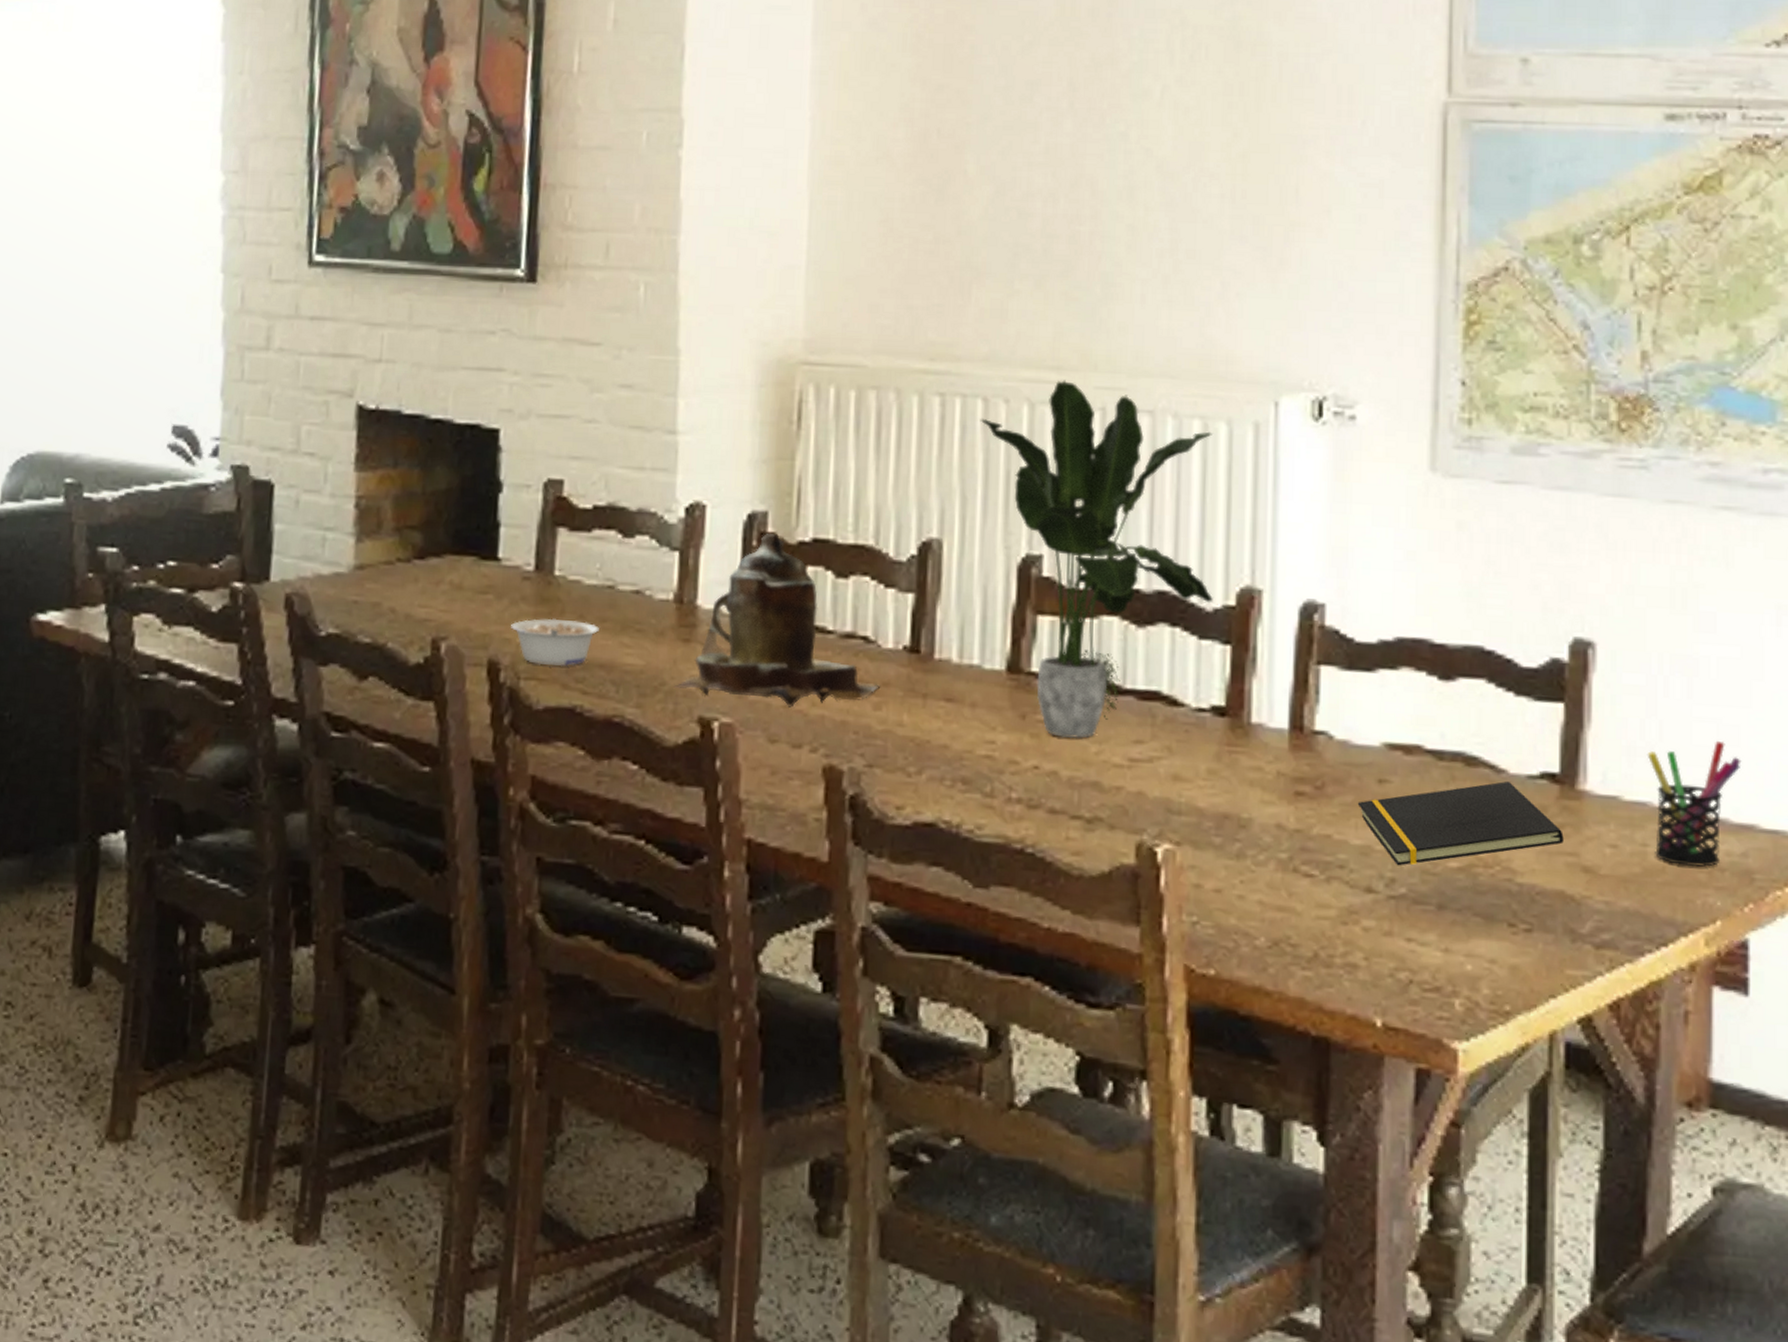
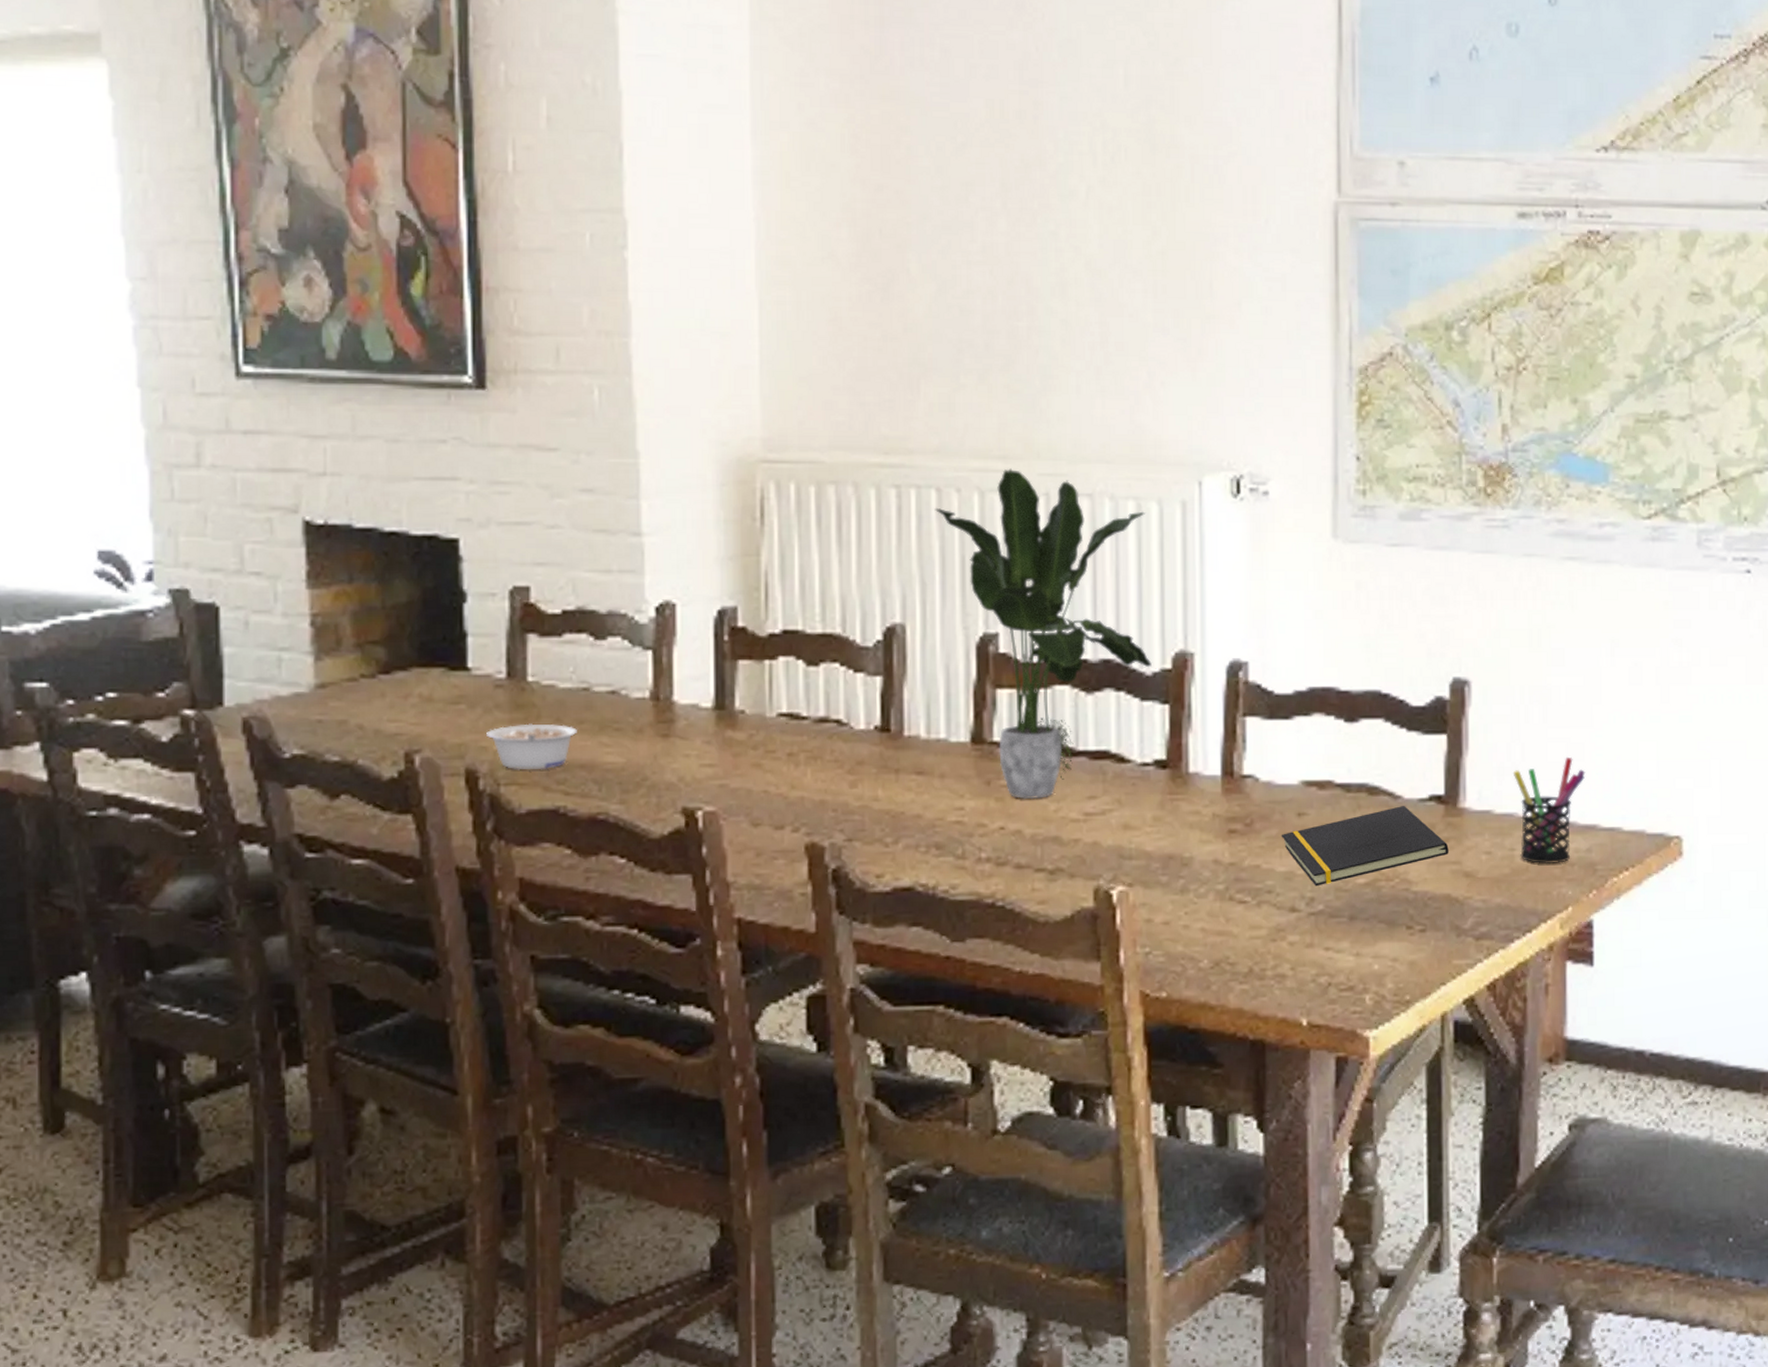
teapot: present [675,534,880,708] -> none [657,628,854,792]

